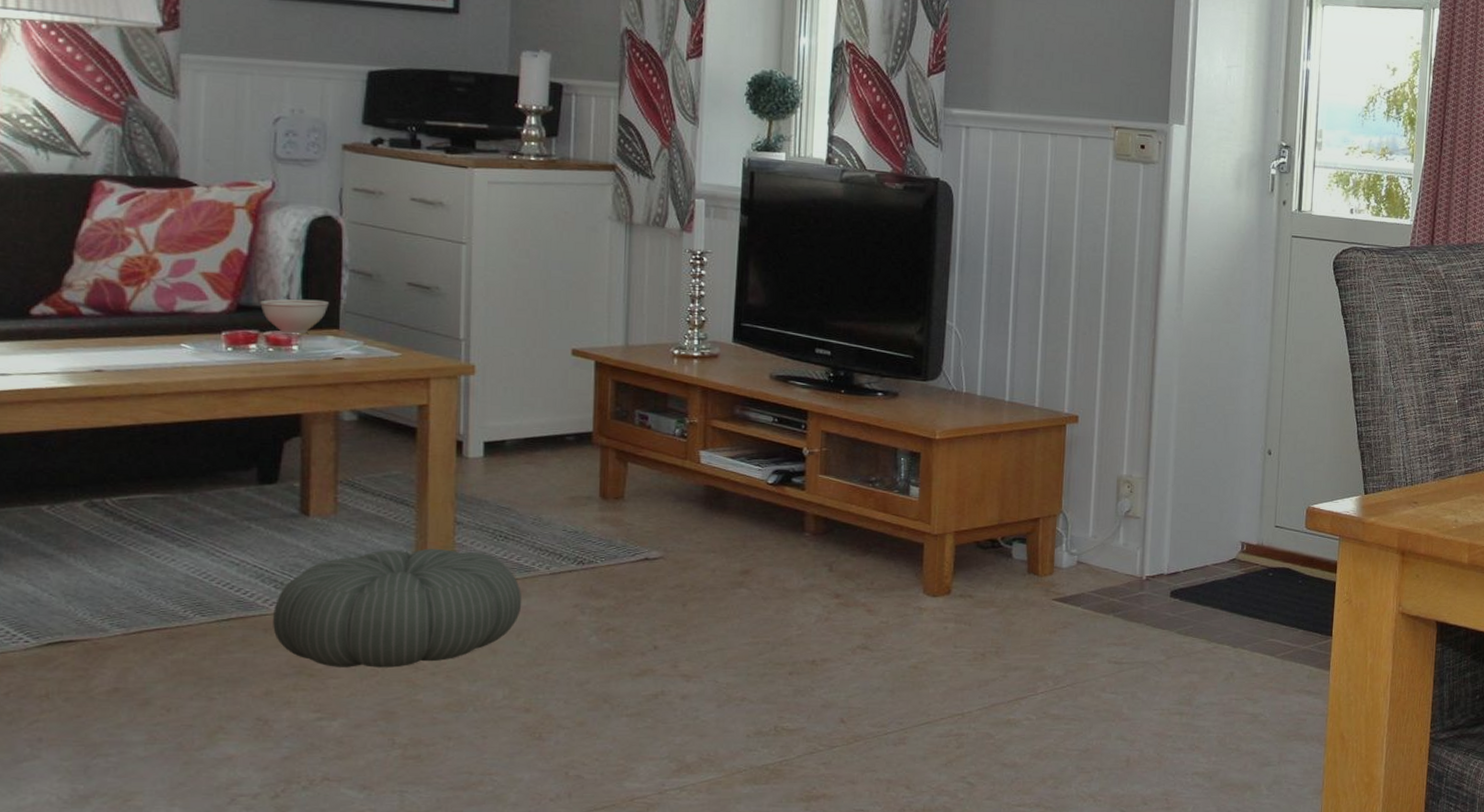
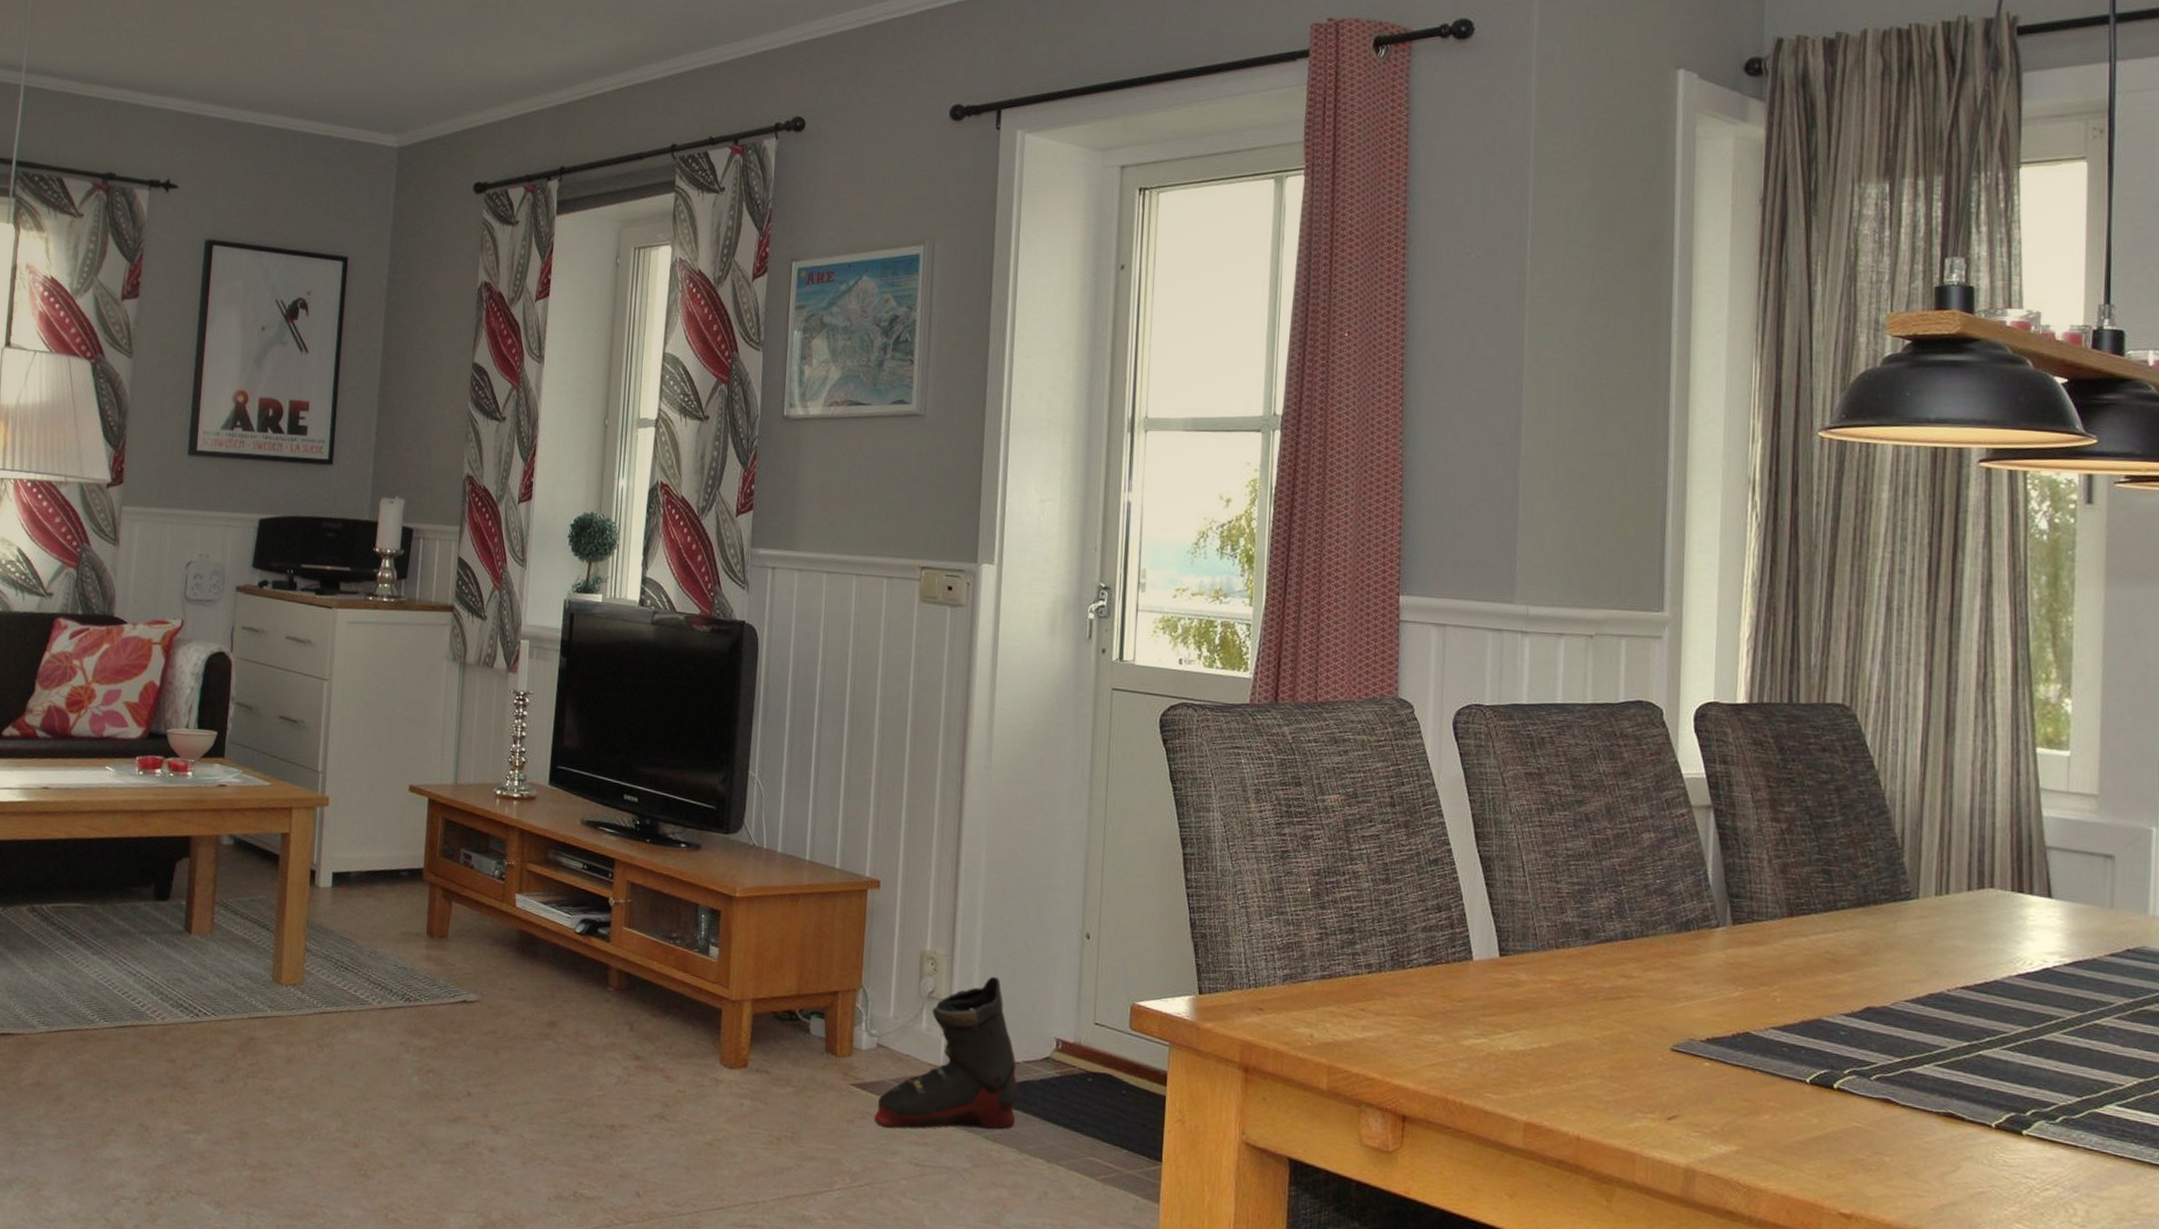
pouf: present [273,548,522,668] -> none [157,972,357,1089]
ski boot: none [1075,493,1207,633] -> present [874,976,1018,1129]

